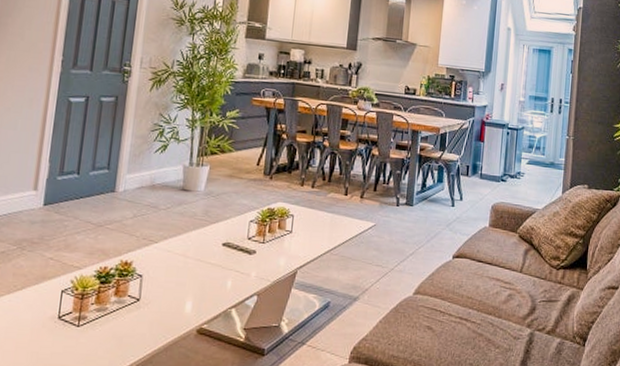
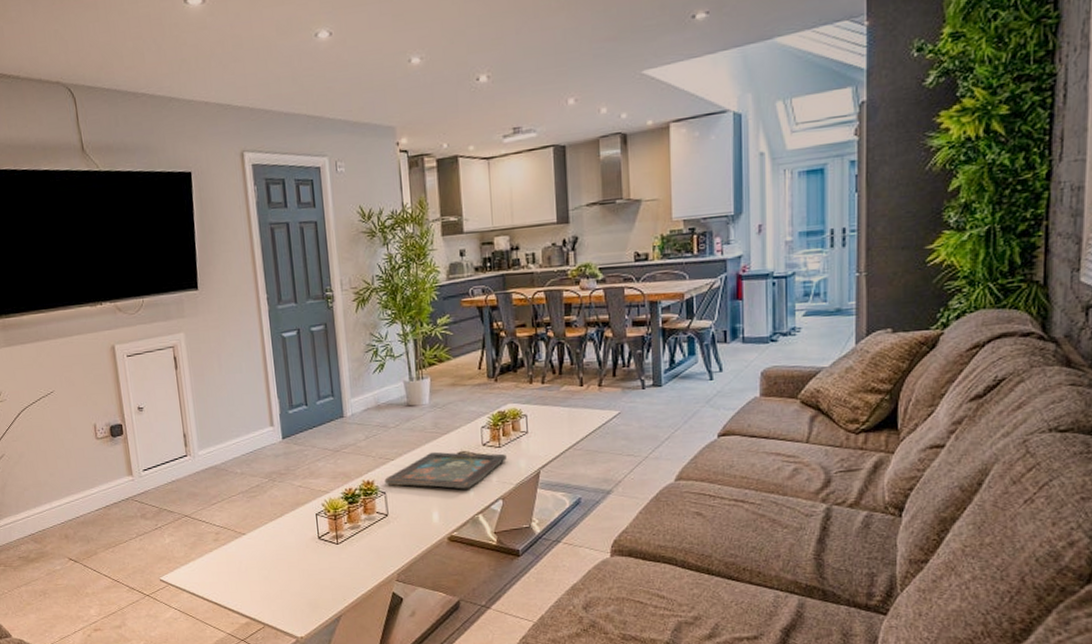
decorative tray: none [143,239,269,281] -> present [384,451,507,489]

